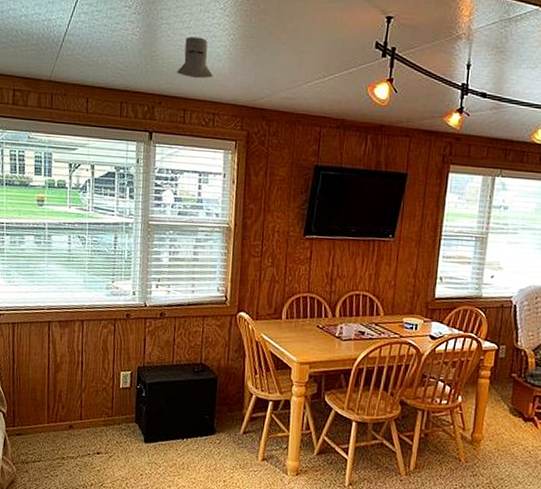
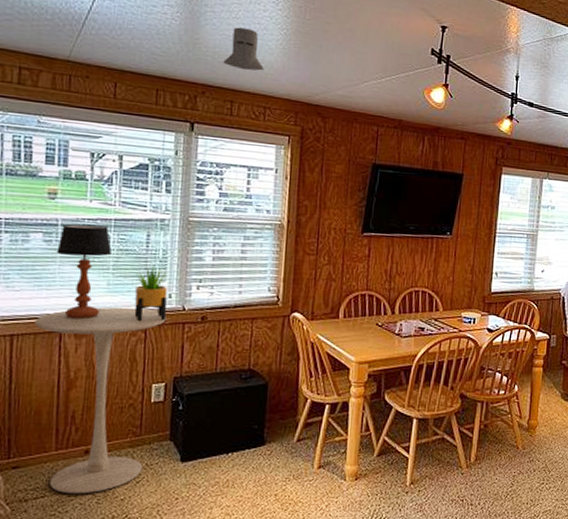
pedestal table: none [30,301,131,462] -> present [35,307,167,494]
table lamp: none [44,227,88,312] -> present [56,224,113,319]
potted plant: none [105,264,132,316] -> present [134,265,168,322]

